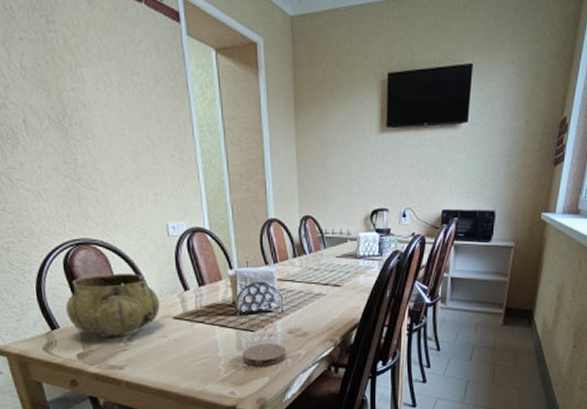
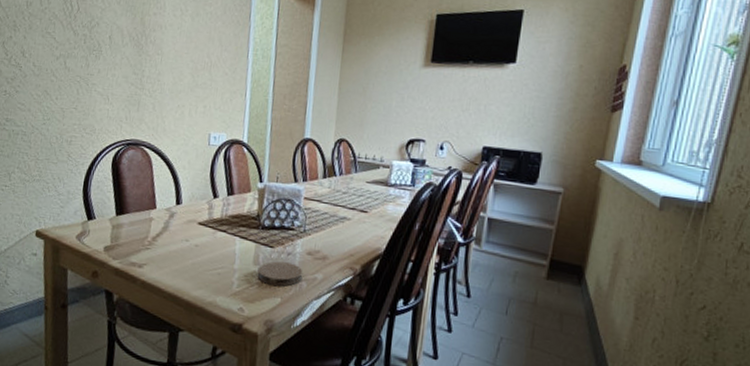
decorative bowl: present [66,272,160,337] -> none [104,174,189,235]

